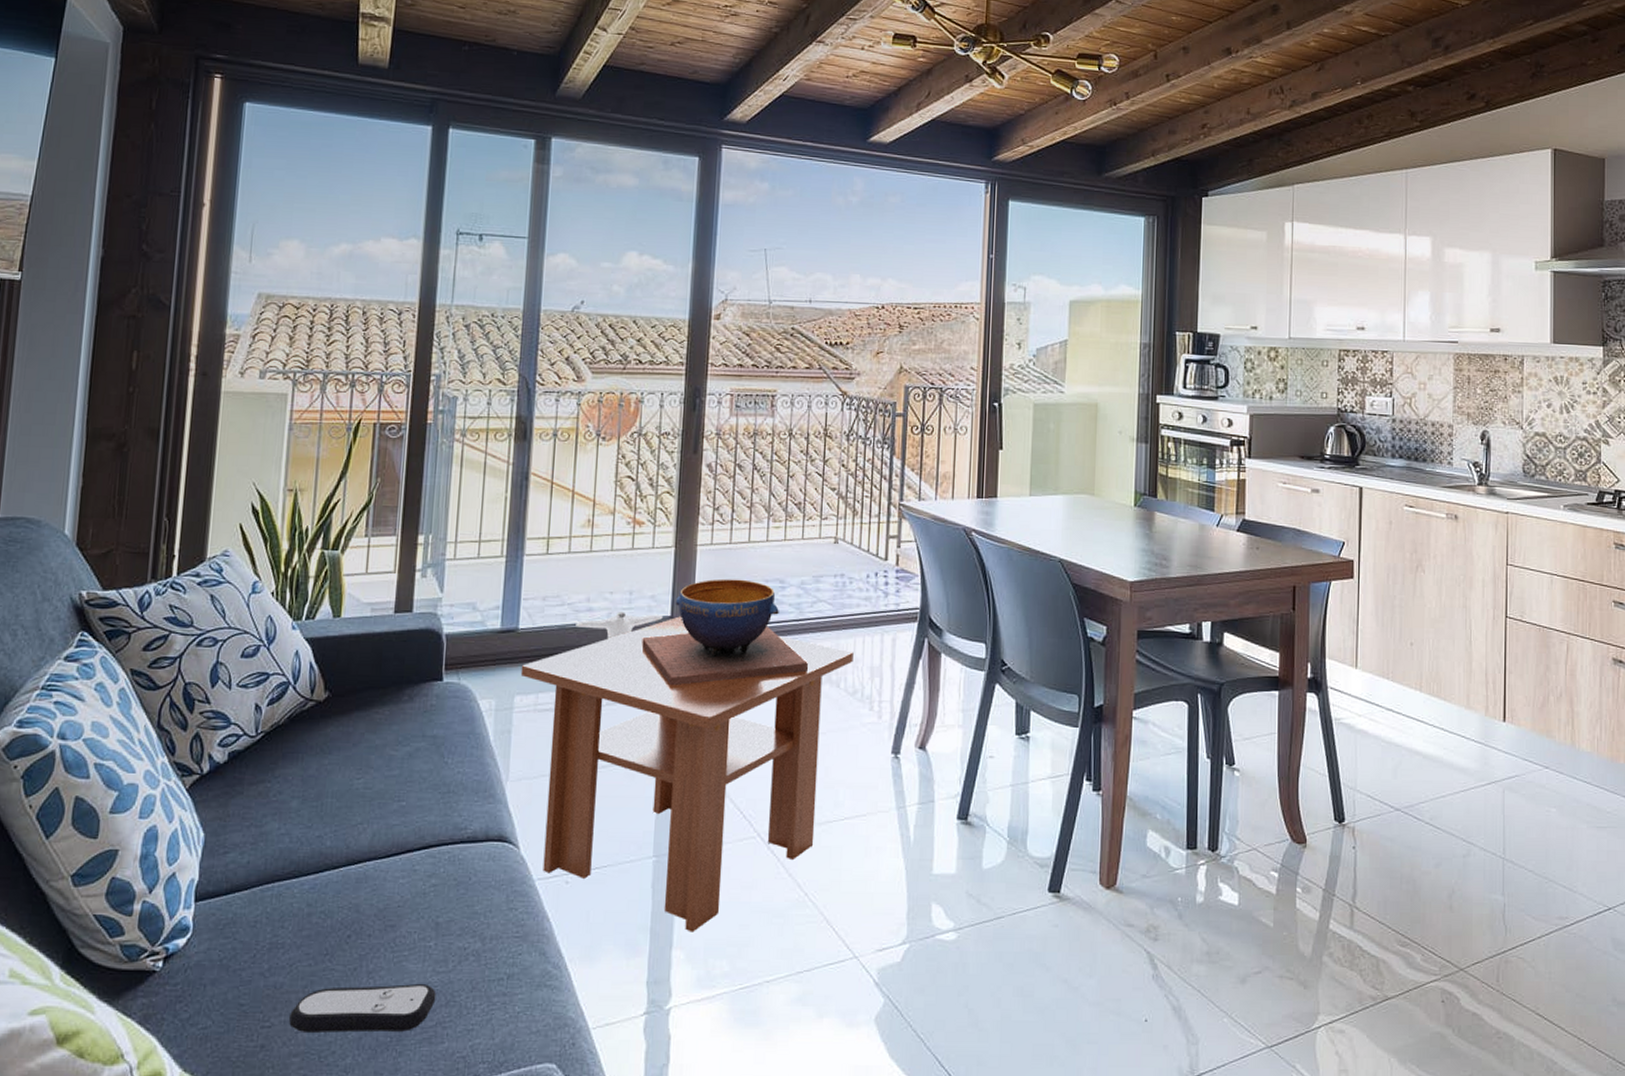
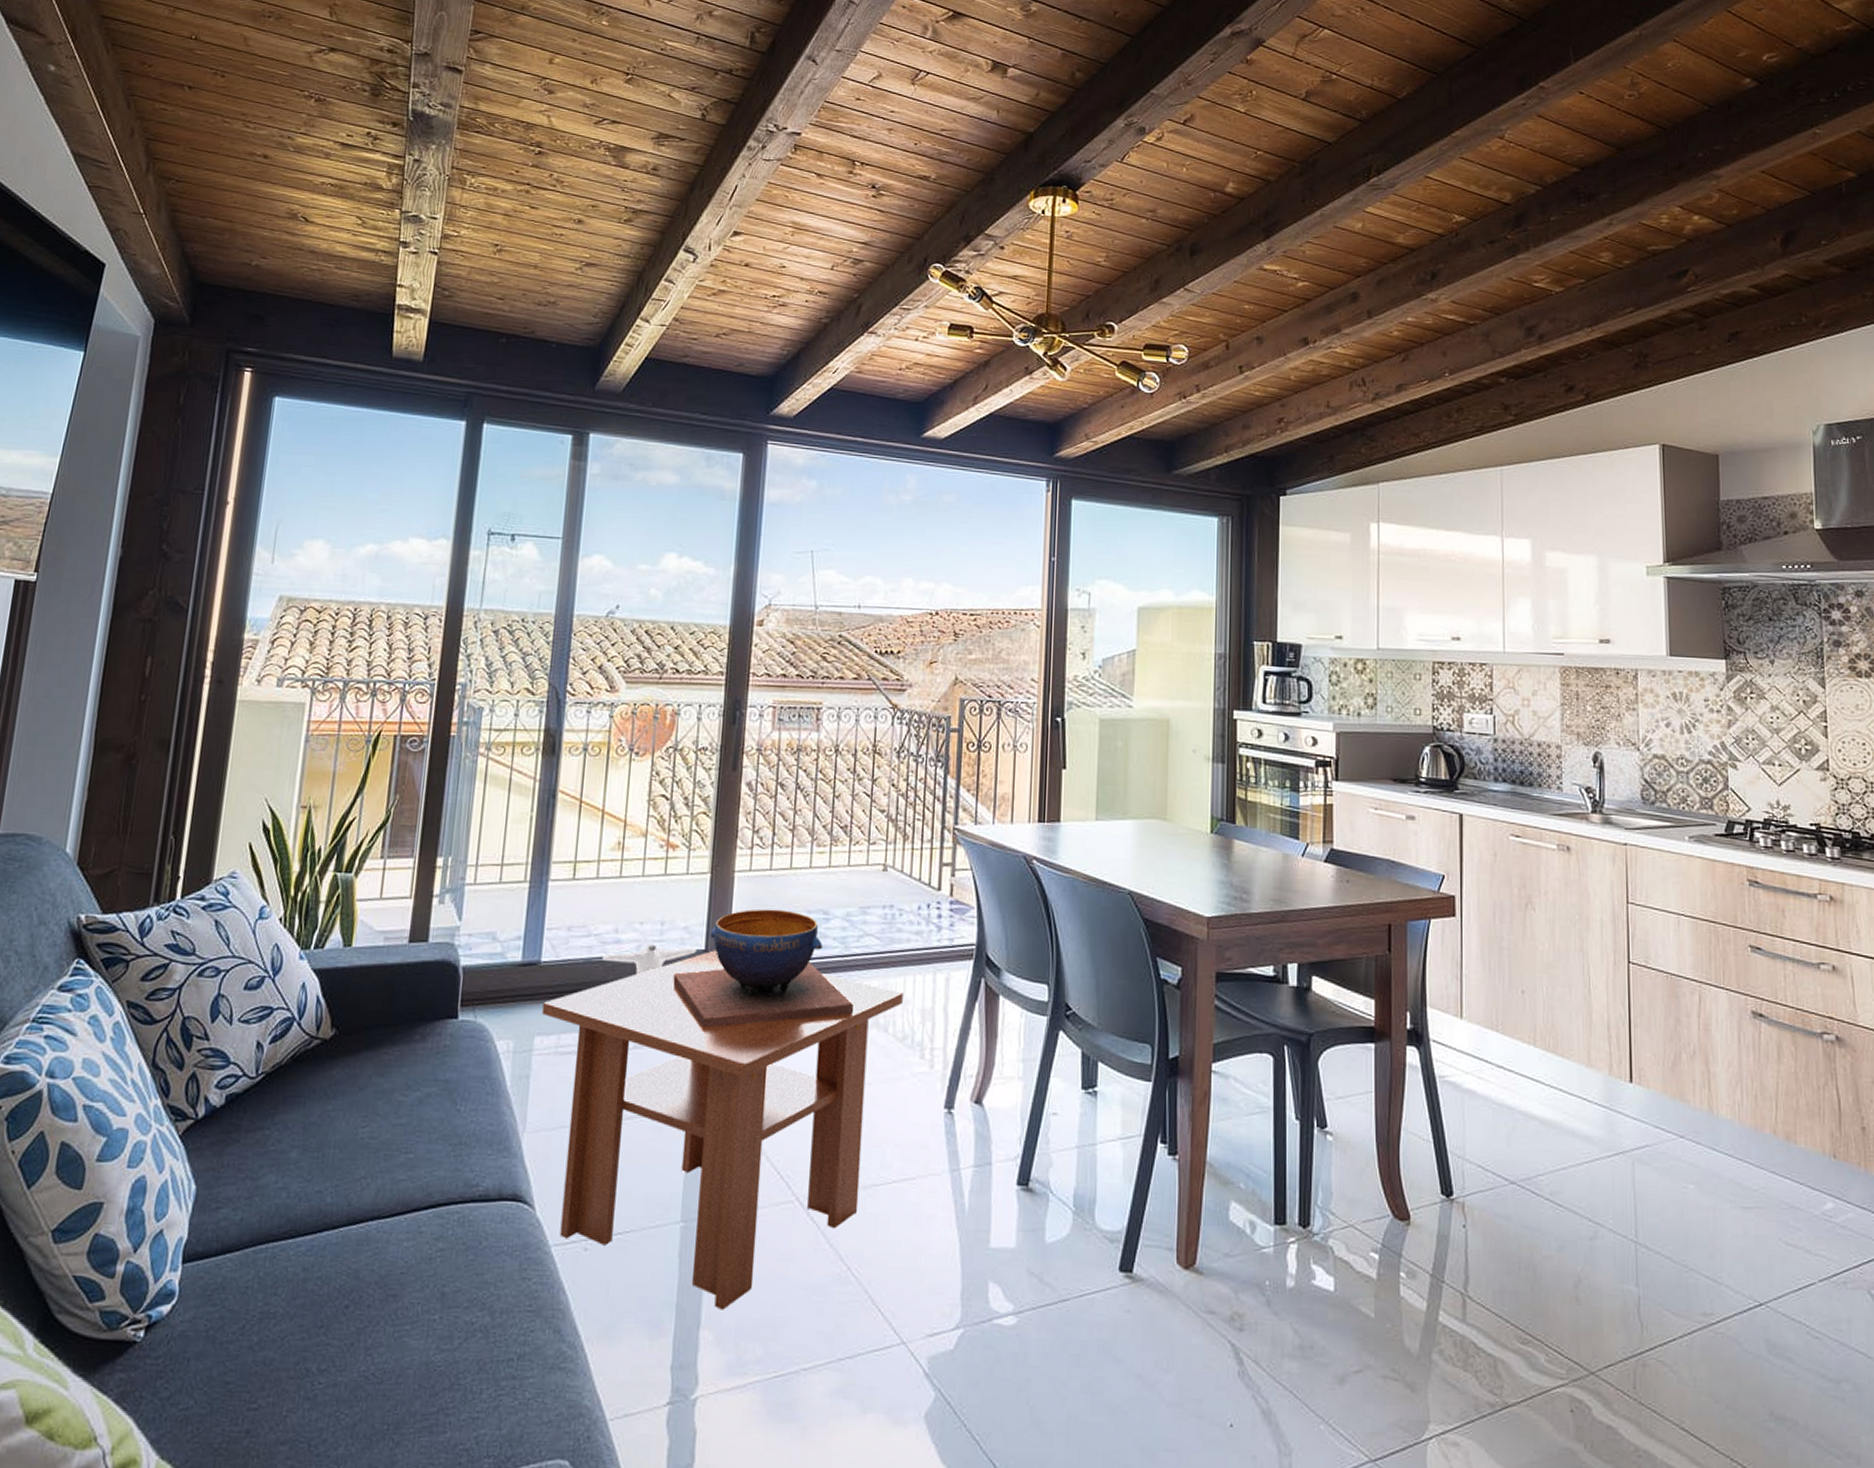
remote control: present [289,983,436,1032] -> none [278,1362,440,1418]

